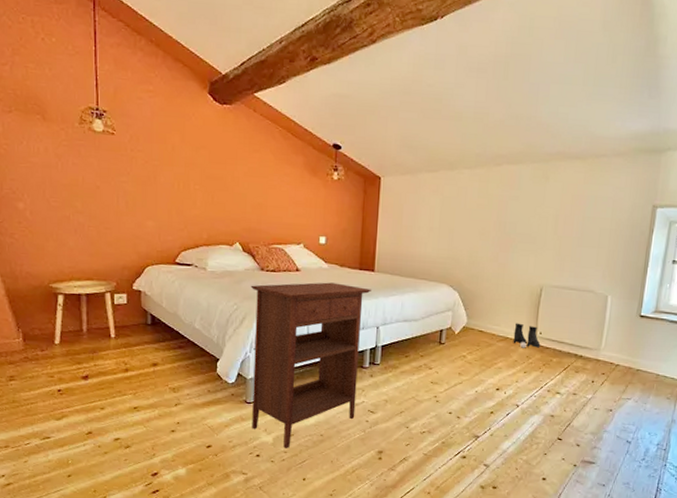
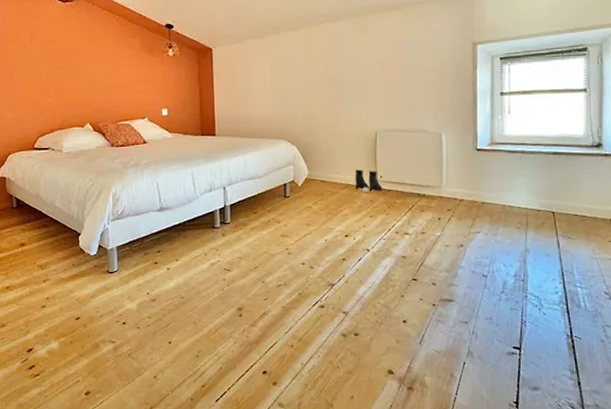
nightstand: present [250,282,371,448] -> none [103,150,215,314]

